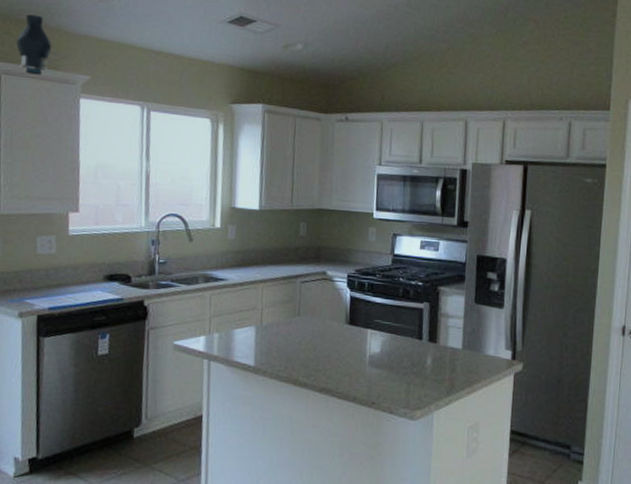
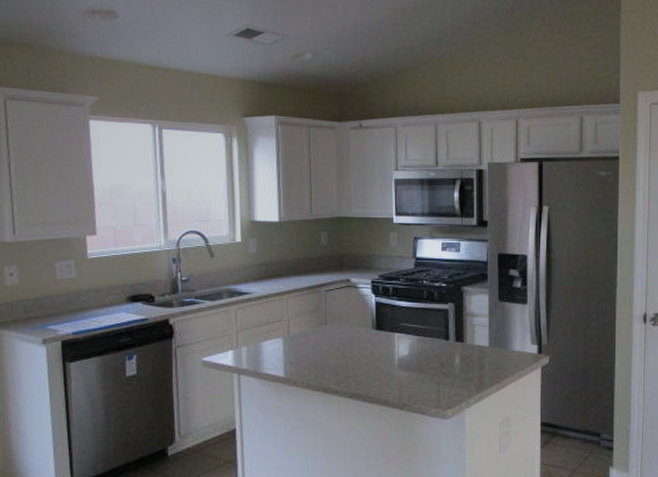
vase: present [16,14,52,75] -> none [19,37,57,99]

